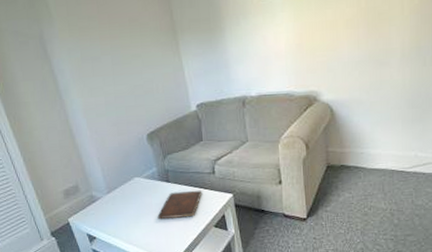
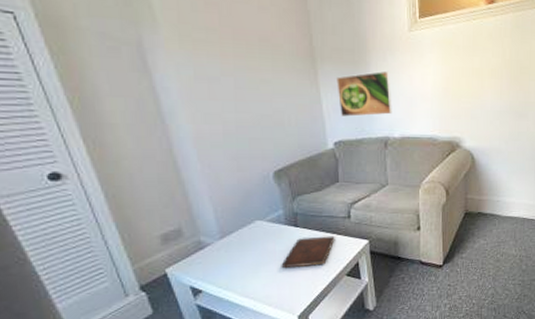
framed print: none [195,34,248,81] -> present [337,70,393,117]

